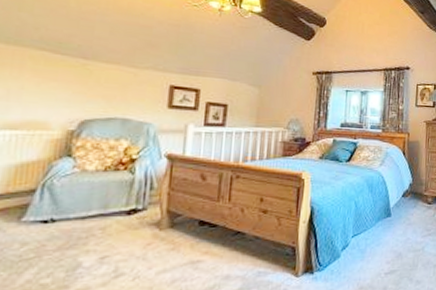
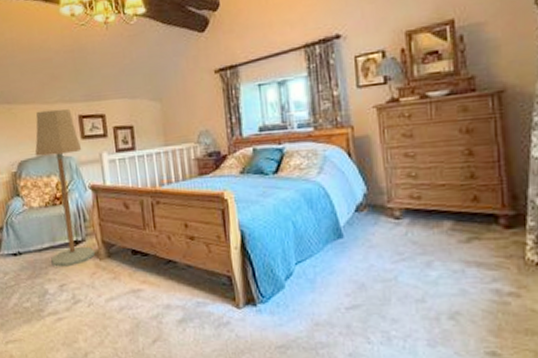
floor lamp: none [96,73,166,237] -> present [35,108,95,267]

